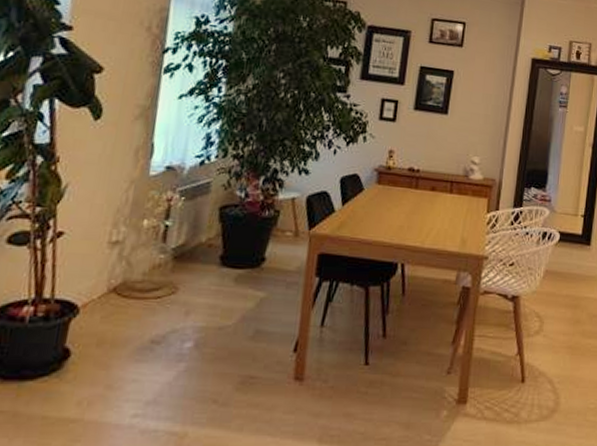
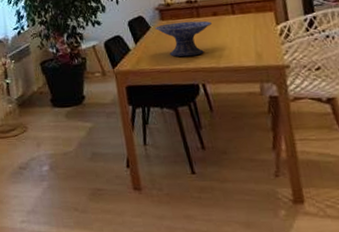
decorative bowl: none [368,188,428,231] -> present [154,20,212,57]

